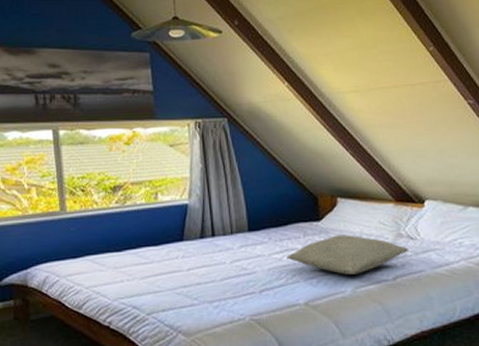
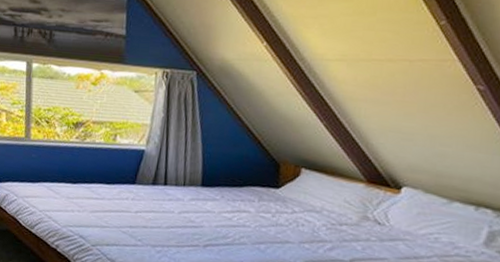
pillow: present [286,235,410,275] -> none [237,205,374,249]

